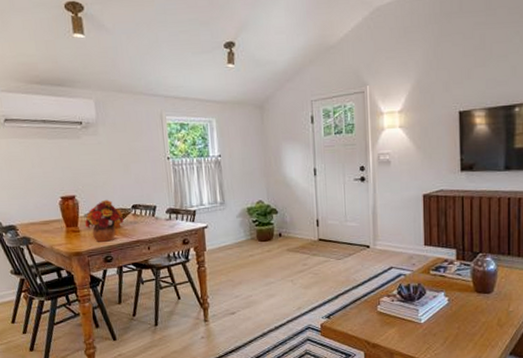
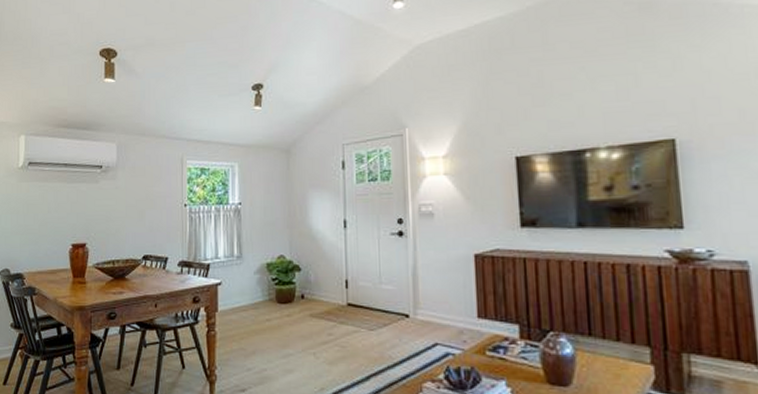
flower arrangement: present [84,199,123,242] -> none [92,248,132,296]

